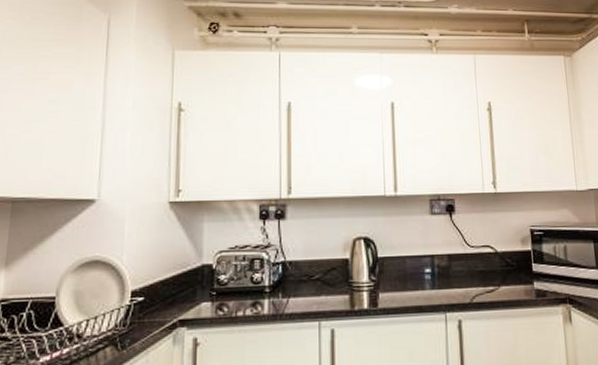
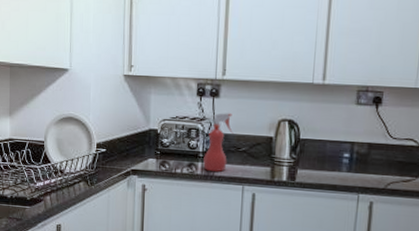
spray bottle: none [270,236,305,308] -> present [203,113,234,172]

